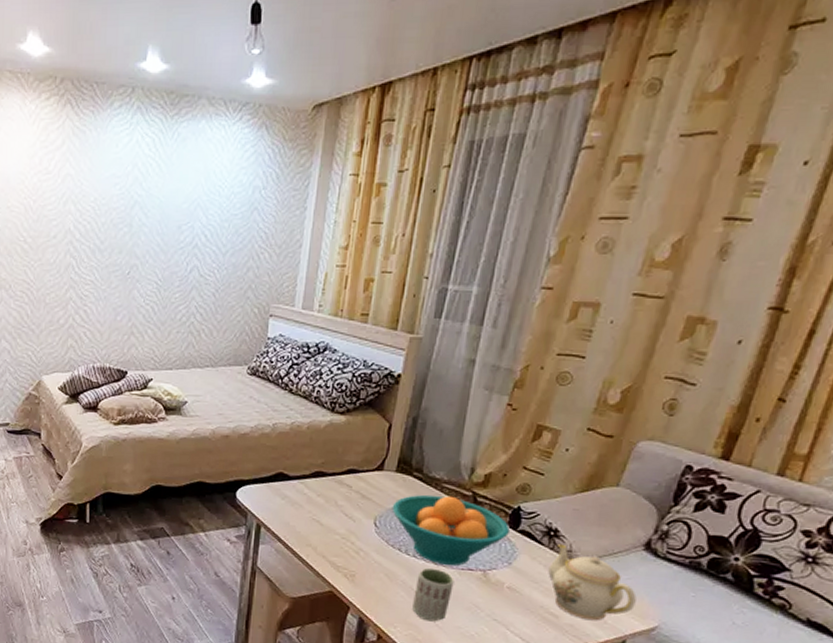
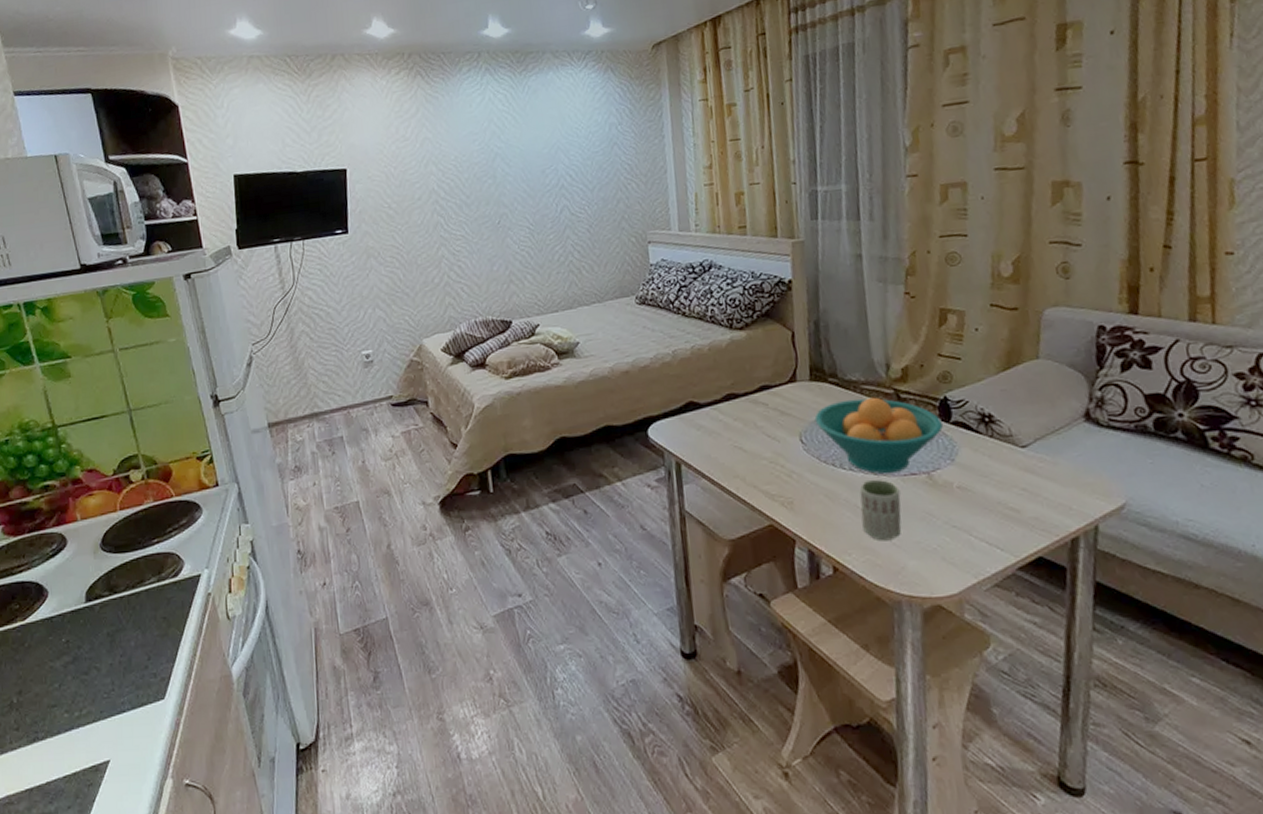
teapot: present [548,544,637,621] -> none [993,429,1096,510]

